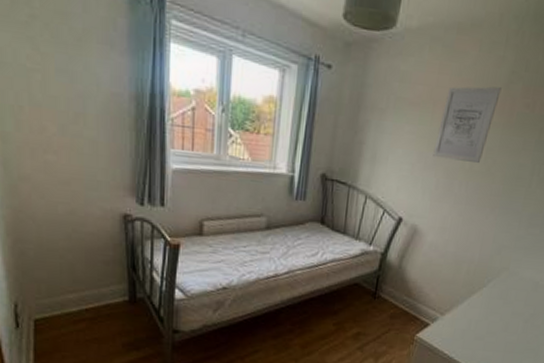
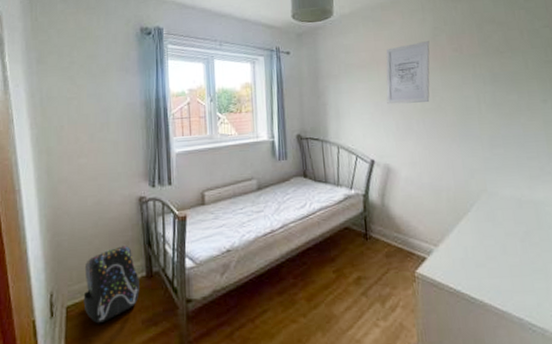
backpack: none [54,264,121,341] -> present [83,245,140,324]

